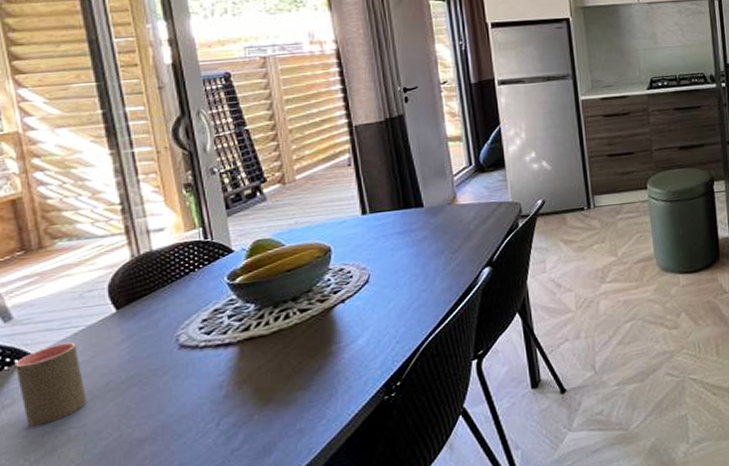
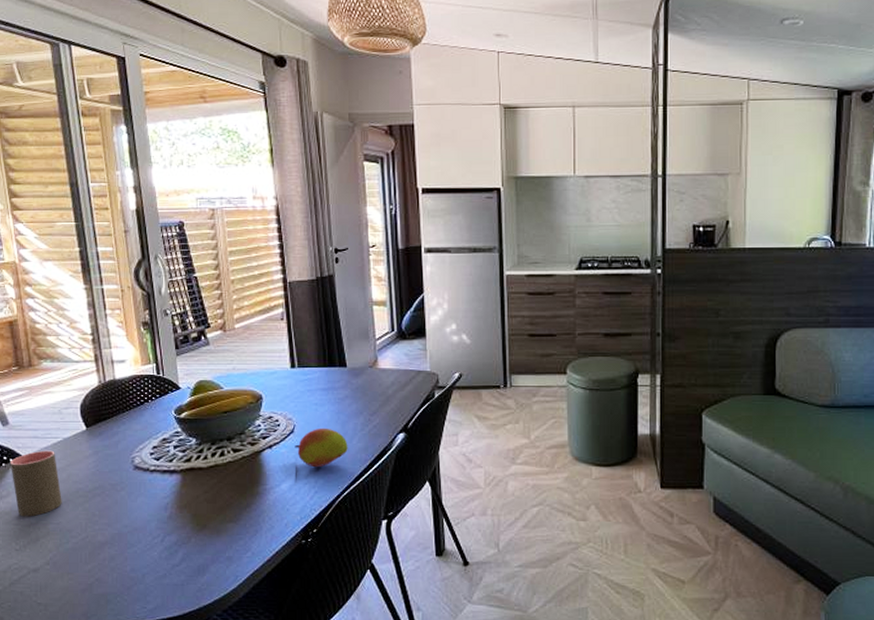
fruit: none [370,272,430,317] -> present [294,427,348,468]

